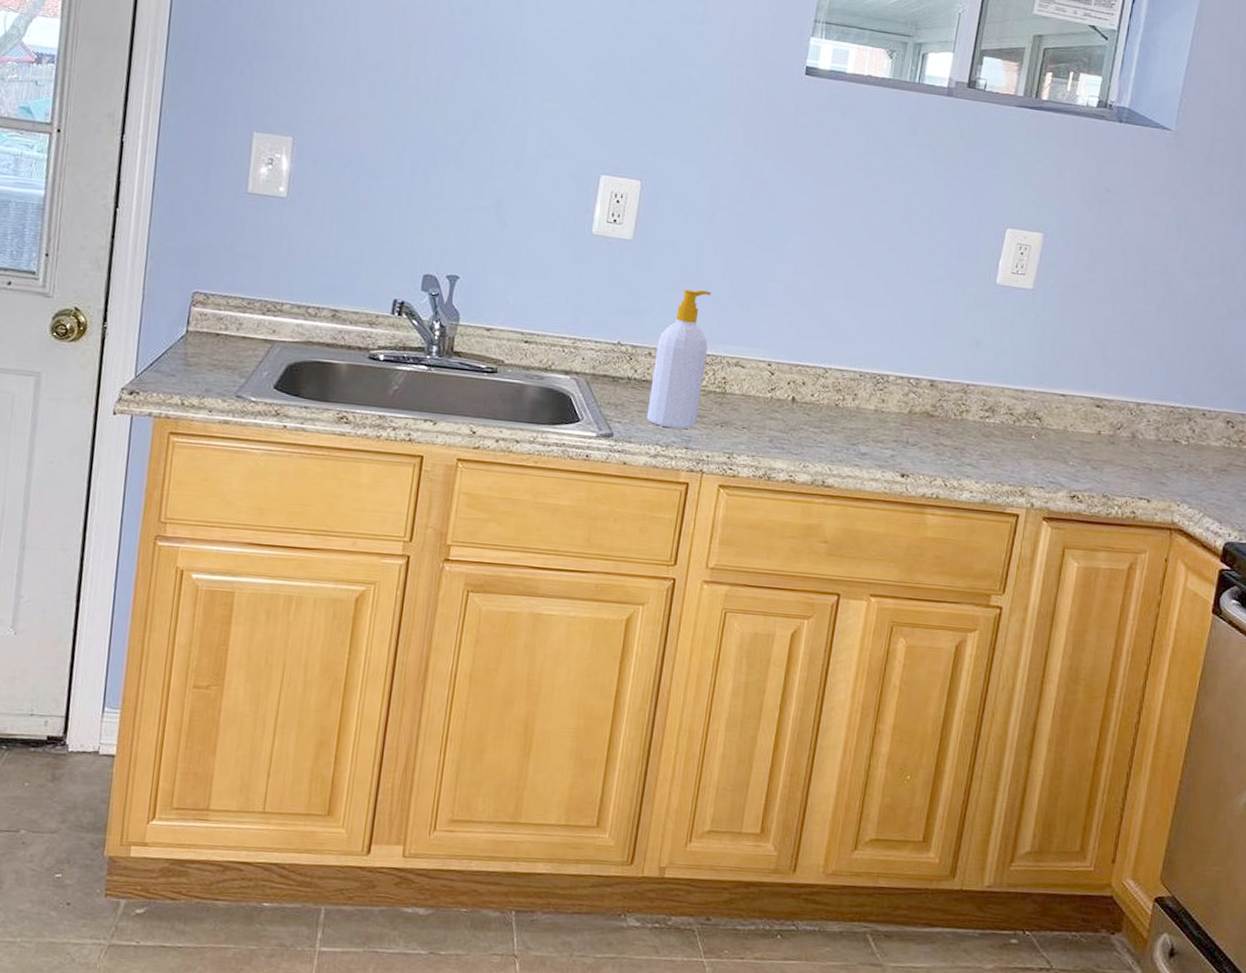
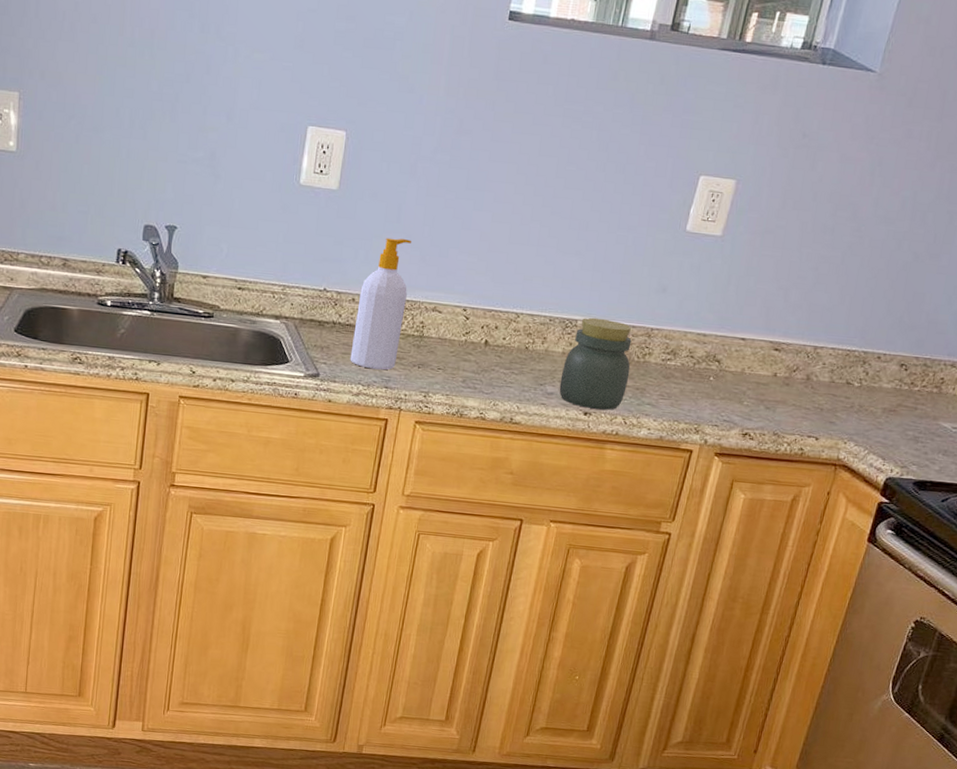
jar: none [873,372,948,472] -> present [559,317,632,410]

